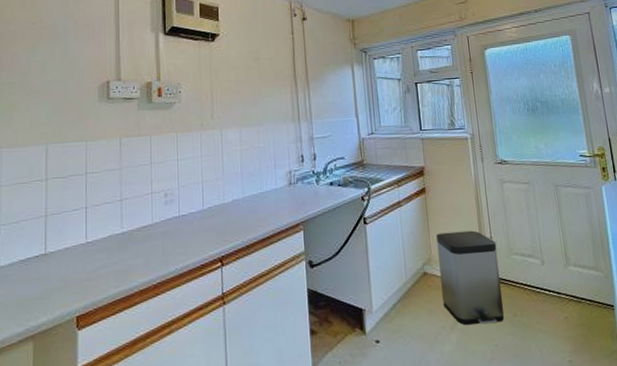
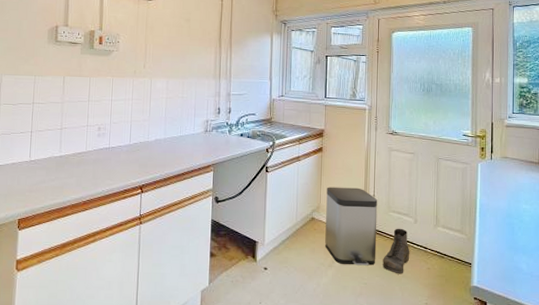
boot: none [512,272,543,329] -> present [383,228,410,274]

